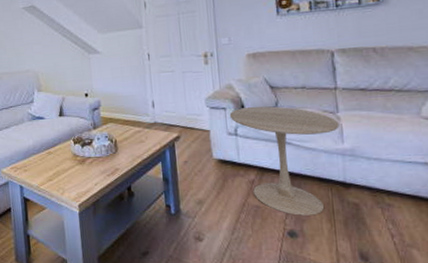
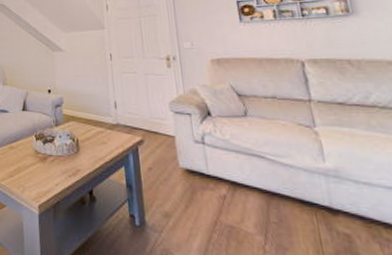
side table: present [229,106,340,216] -> none [195,114,319,244]

